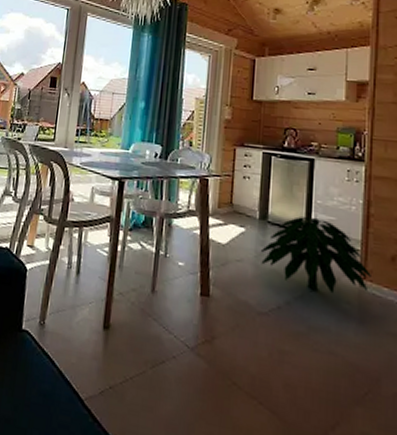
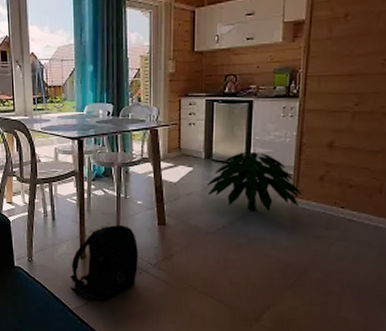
backpack: none [84,288,175,394] -> present [69,225,139,302]

